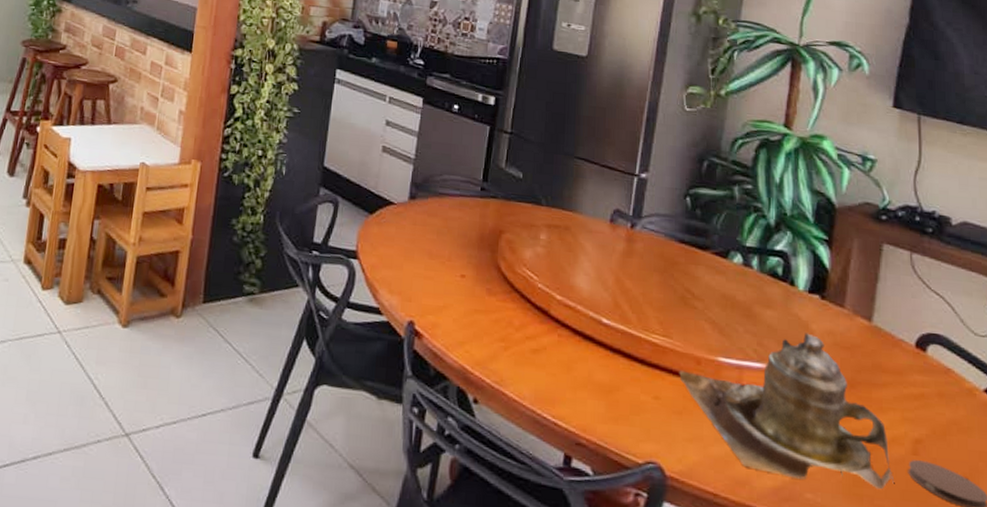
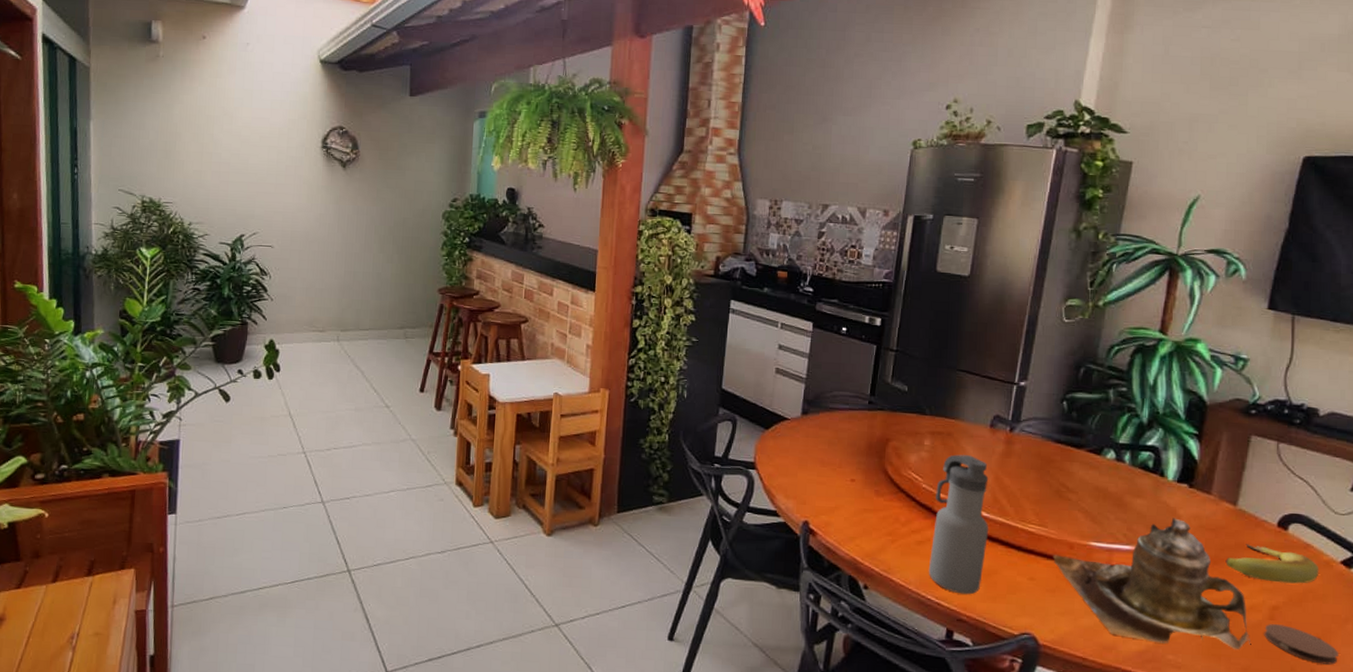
water bottle: none [544,251,610,414] -> present [928,454,989,595]
banana: none [863,366,962,414] -> present [1225,544,1319,584]

